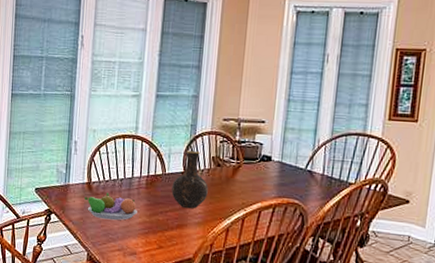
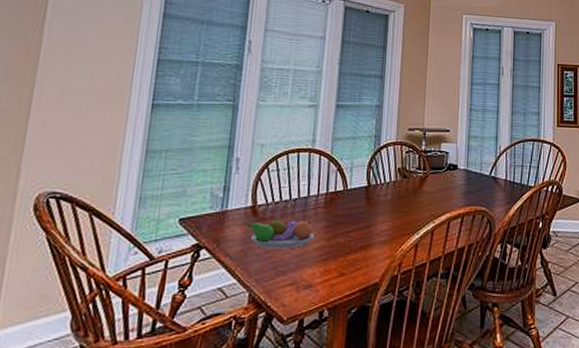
vase: present [171,150,208,209] -> none [354,163,395,227]

